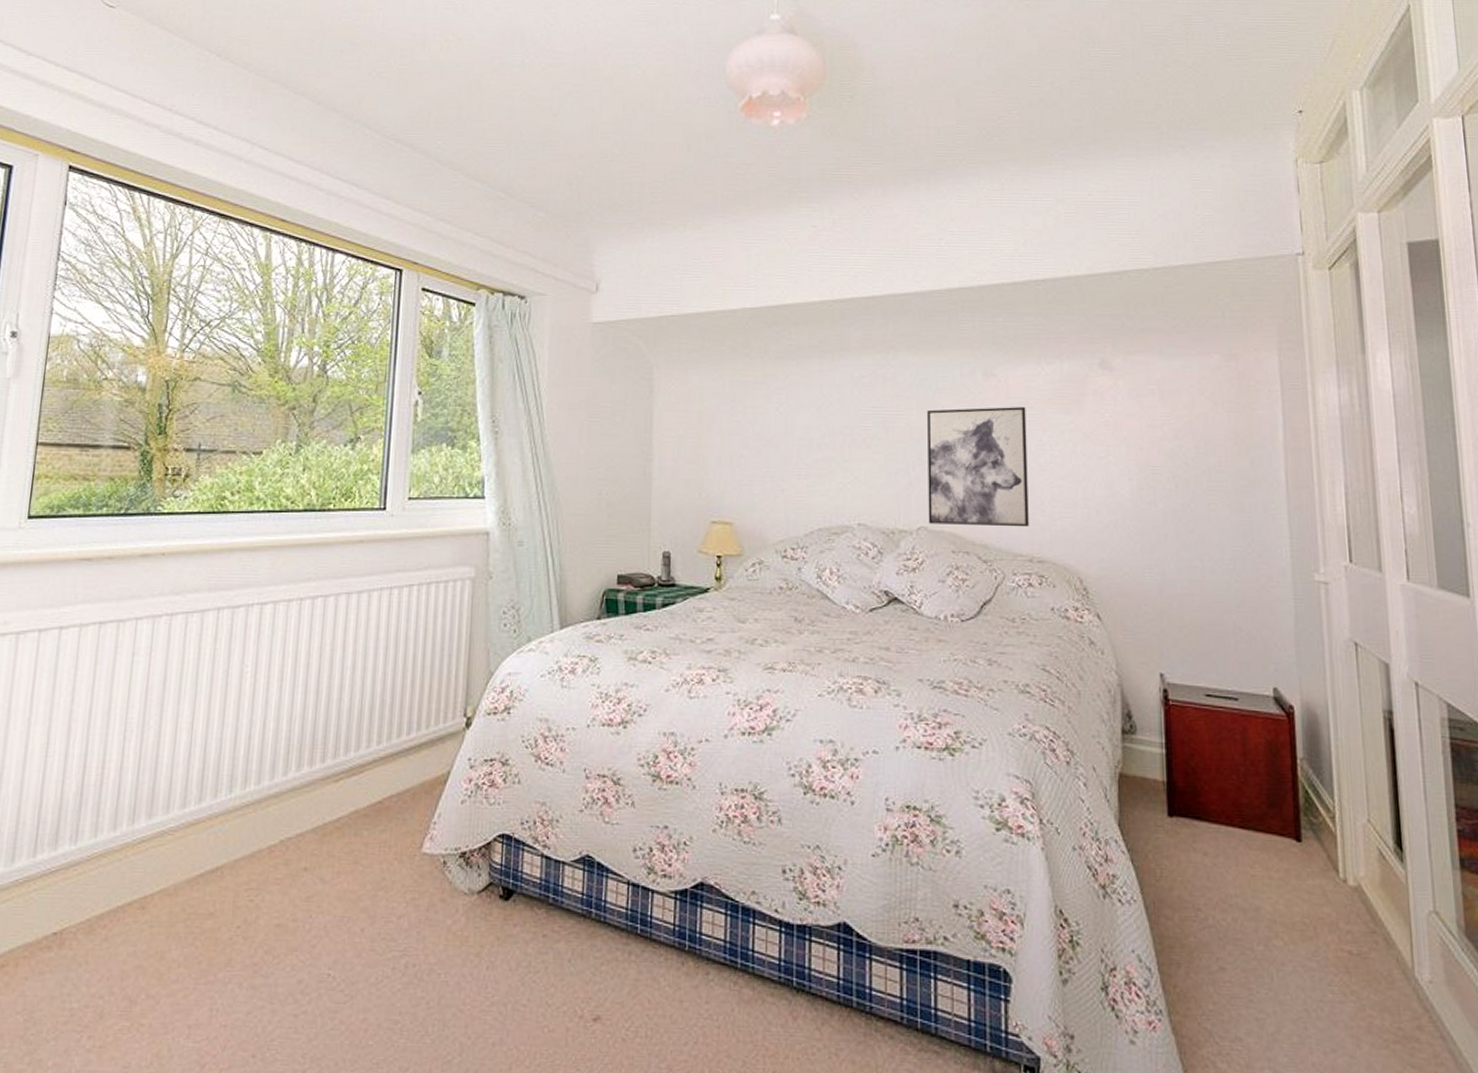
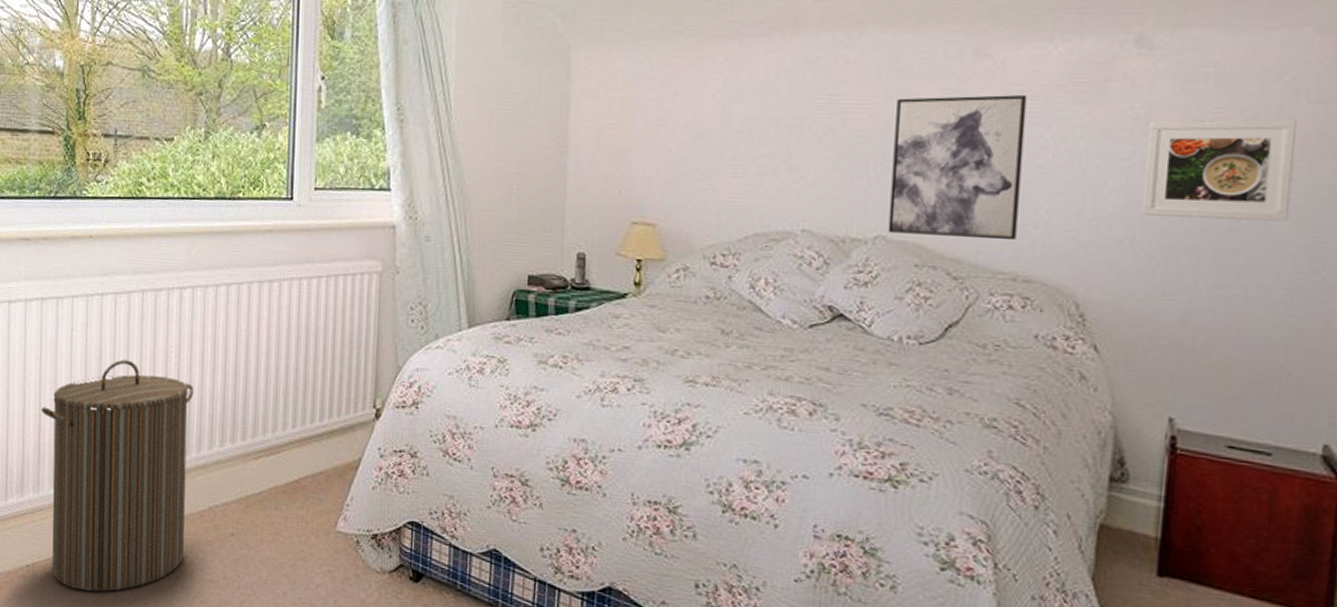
laundry hamper: none [85,684,271,957] -> present [41,359,194,592]
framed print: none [1117,424,1224,505] -> present [1142,119,1297,221]

